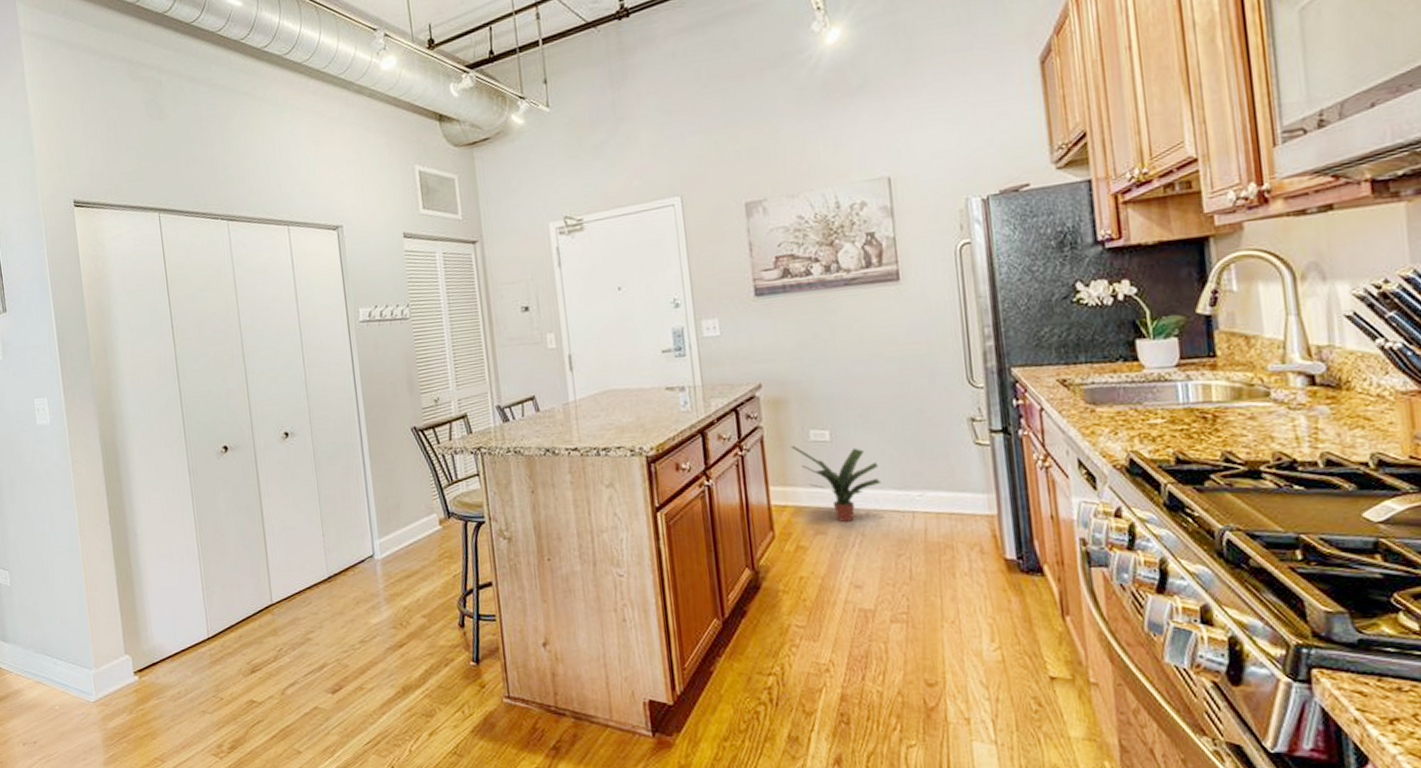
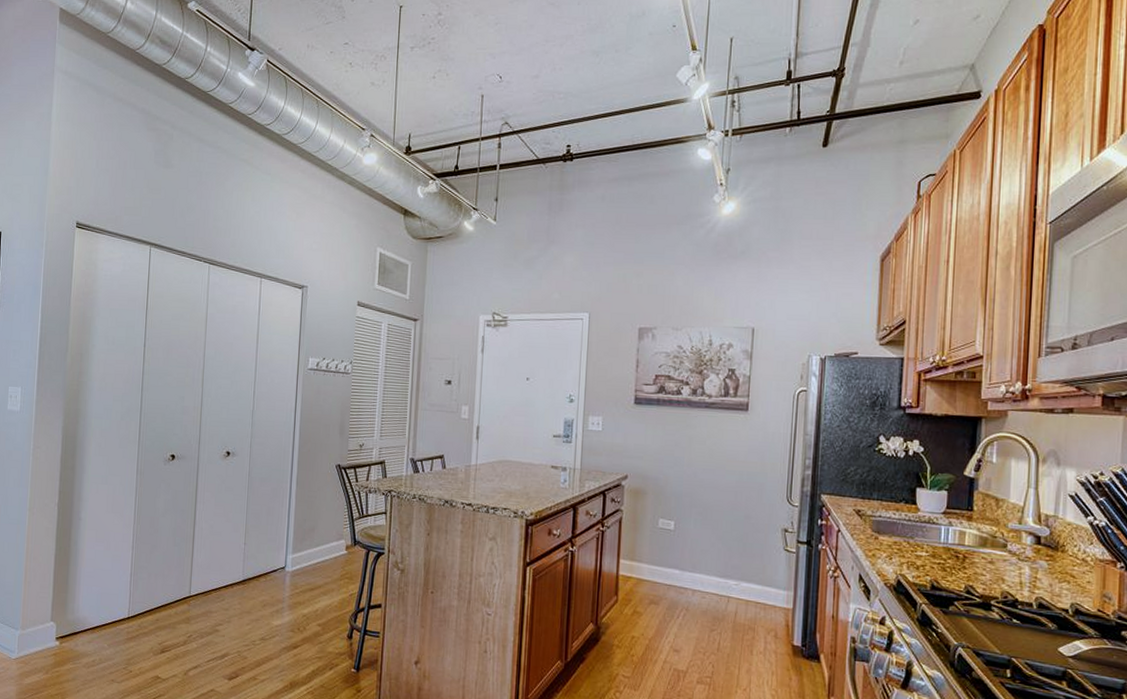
potted plant: present [790,446,882,522] -> none [642,530,708,597]

